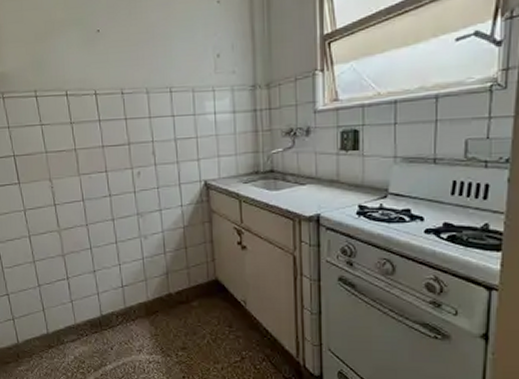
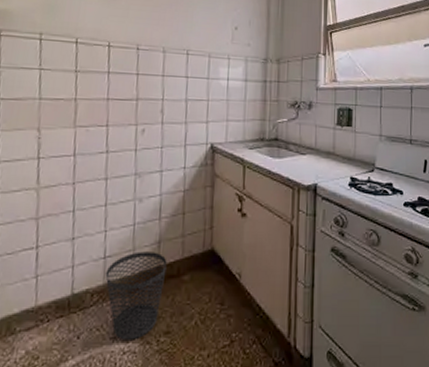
wastebasket: none [125,281,177,353] -> present [105,251,167,340]

